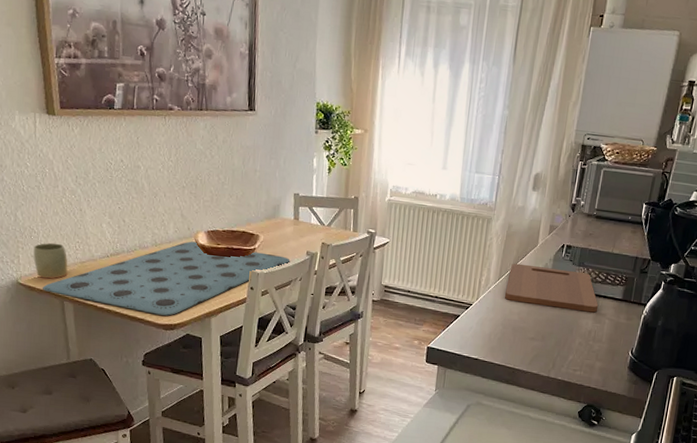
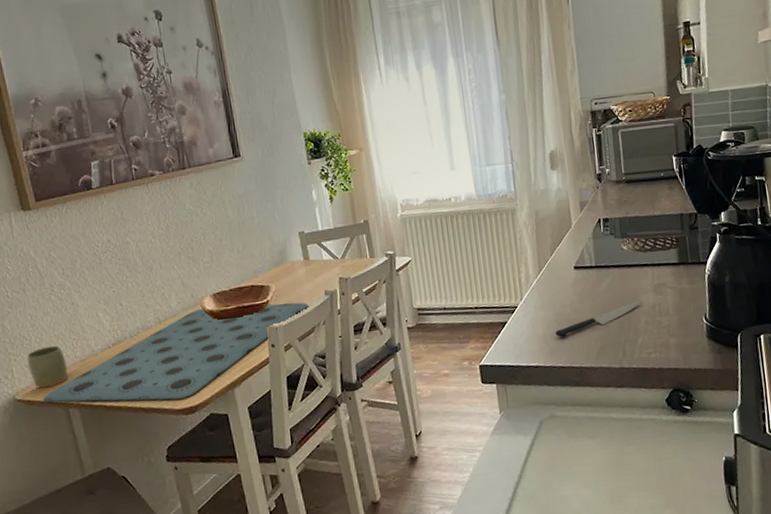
kitchen knife: none [499,324,580,341] -> present [555,301,641,338]
cutting board: present [505,263,599,313] -> none [548,243,656,293]

